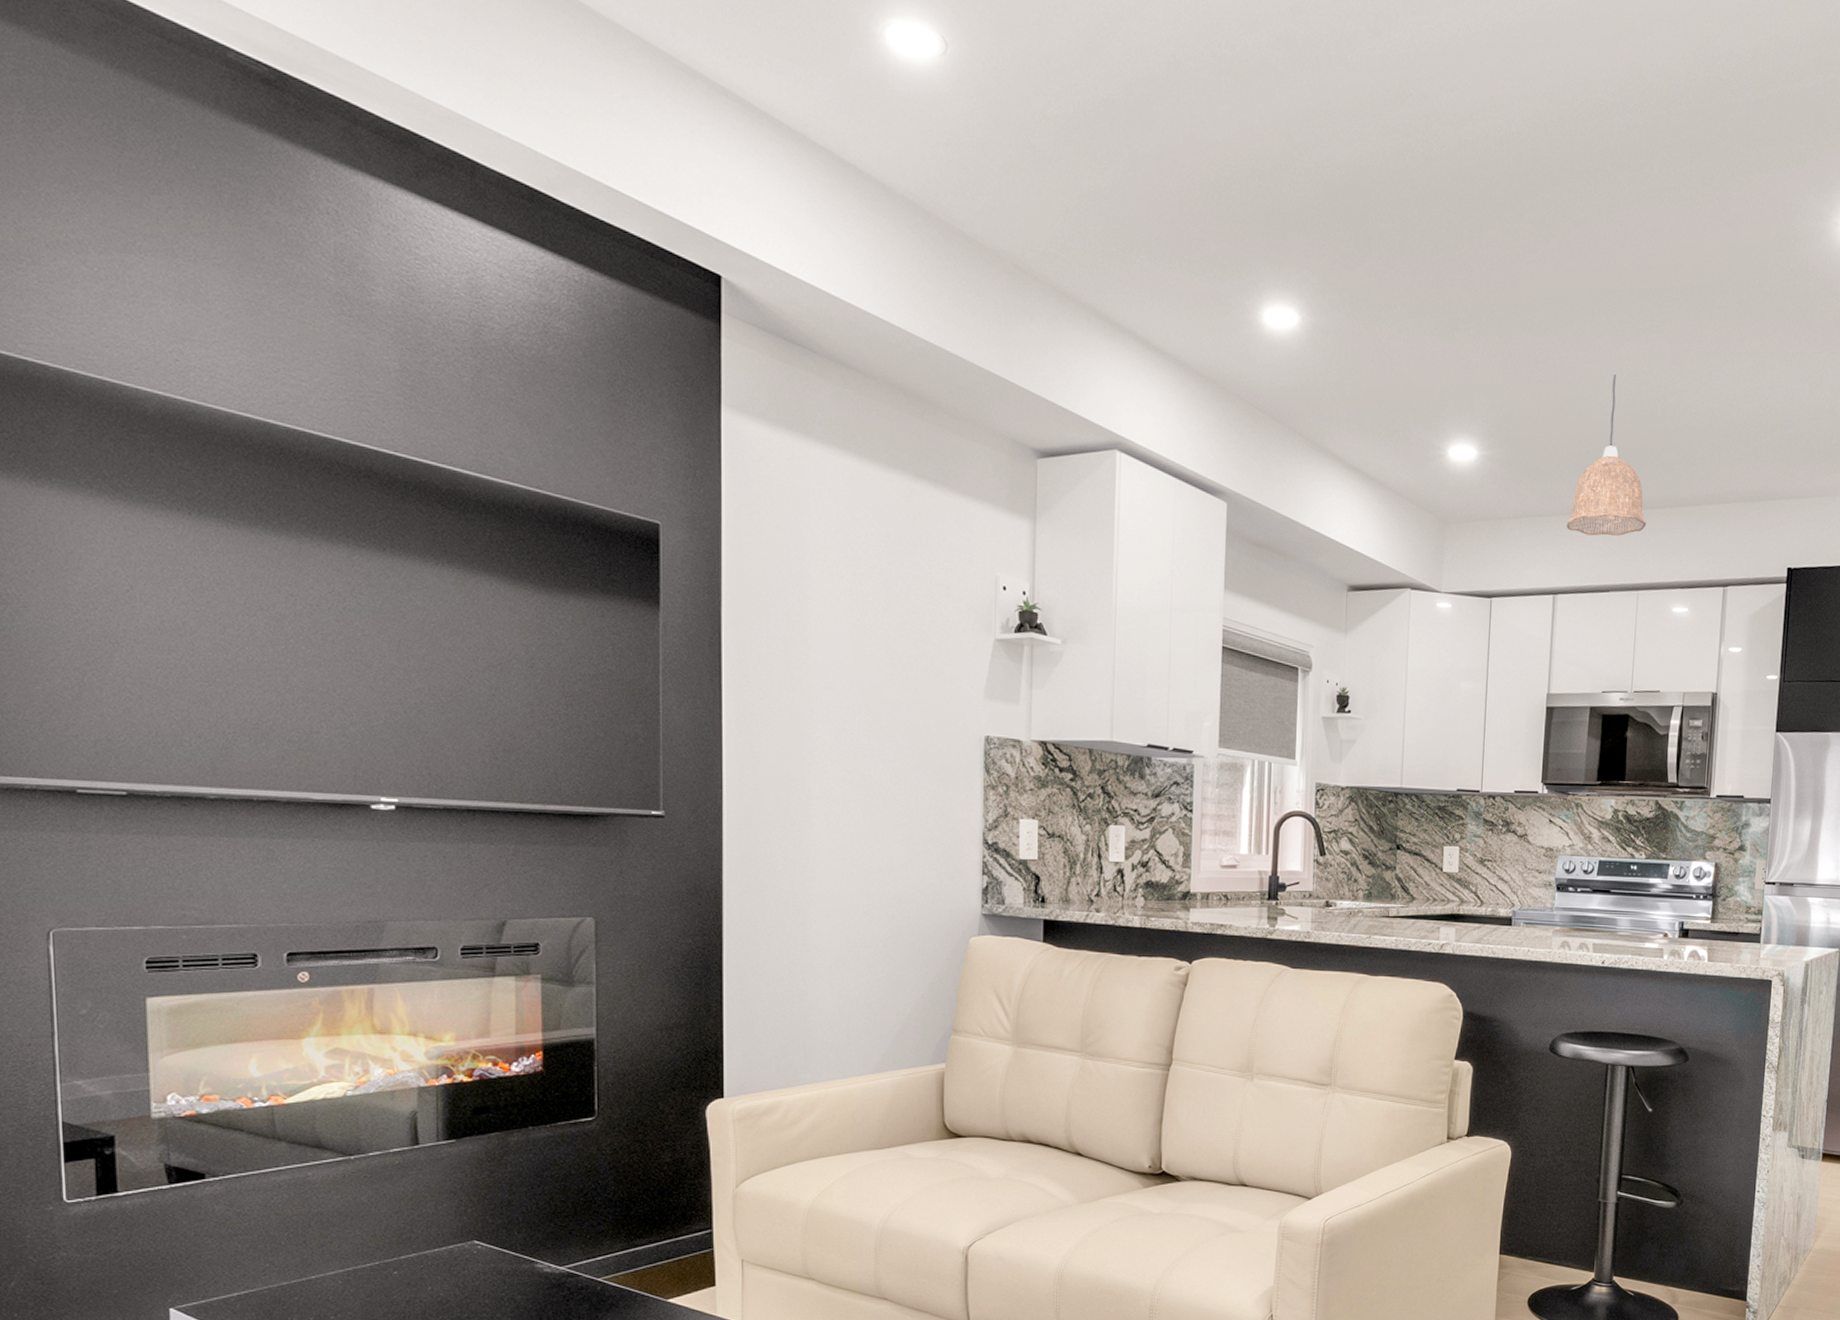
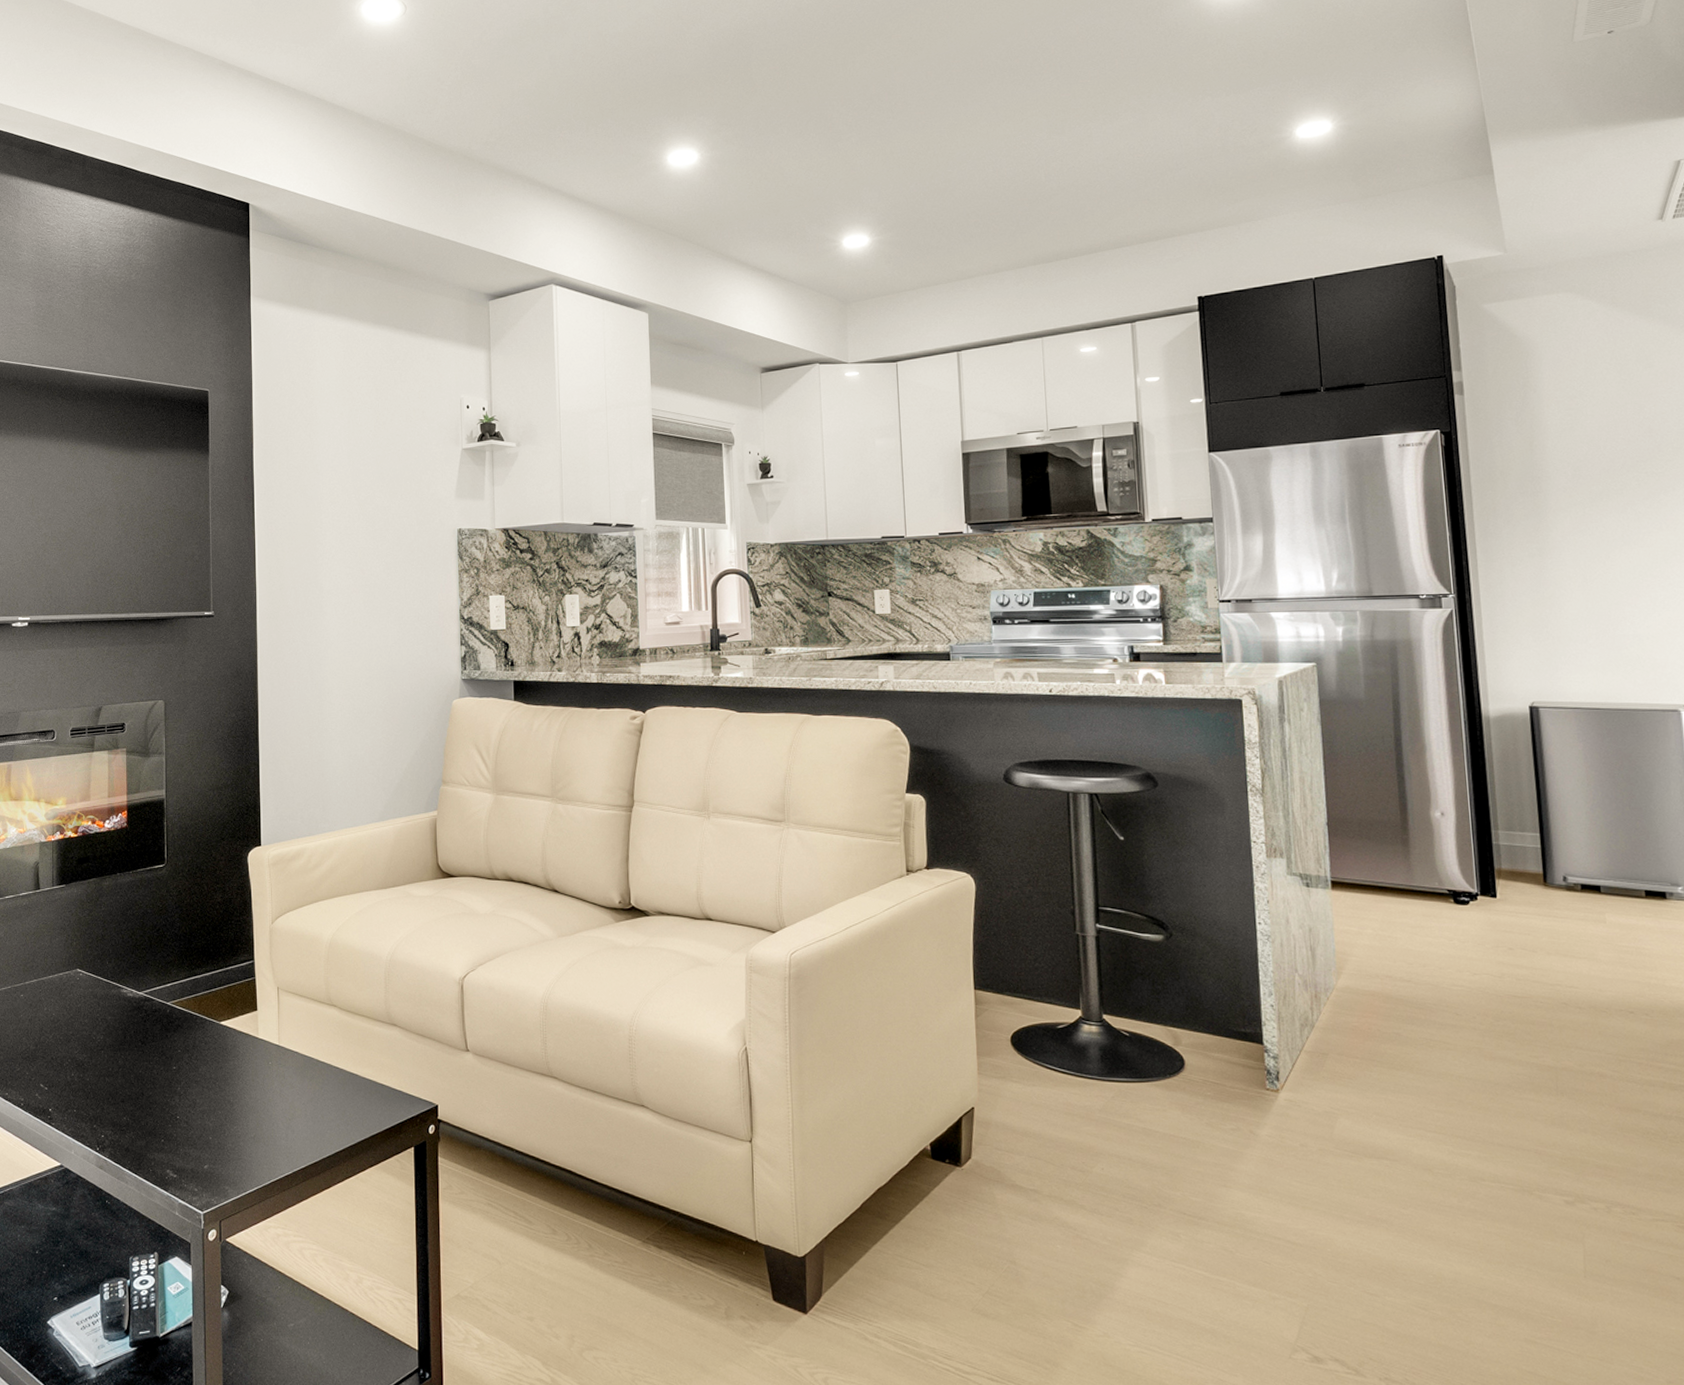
pendant lamp: present [1566,374,1646,536] -> none [963,152,1043,295]

